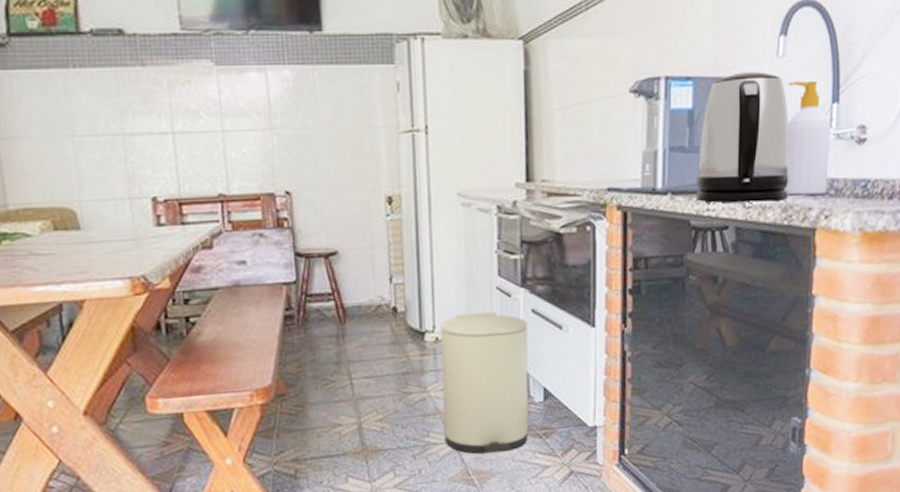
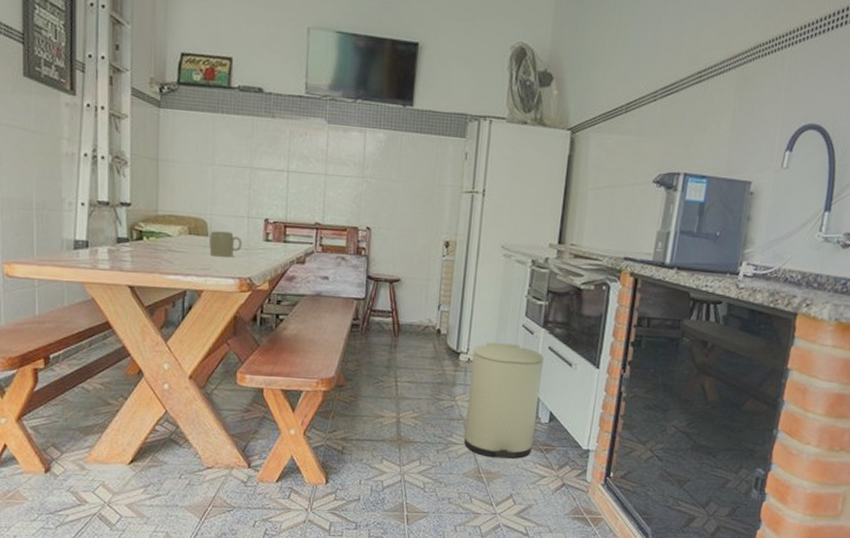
mug: none [82,220,128,254] -> present [209,231,242,257]
kettle: present [695,72,789,204] -> none [697,177,786,288]
soap bottle: present [785,80,831,196] -> none [774,189,821,286]

